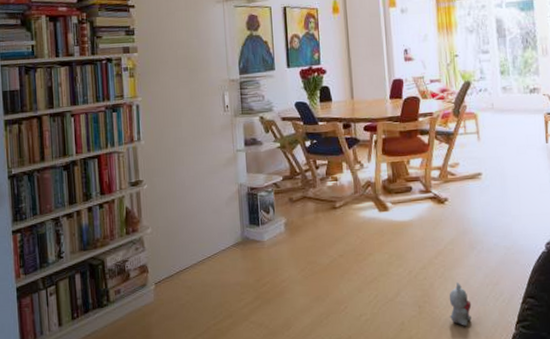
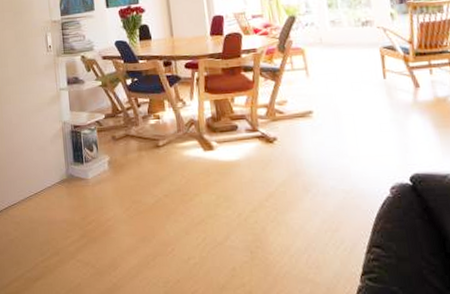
plush toy: present [449,283,472,327] -> none [283,228,310,276]

